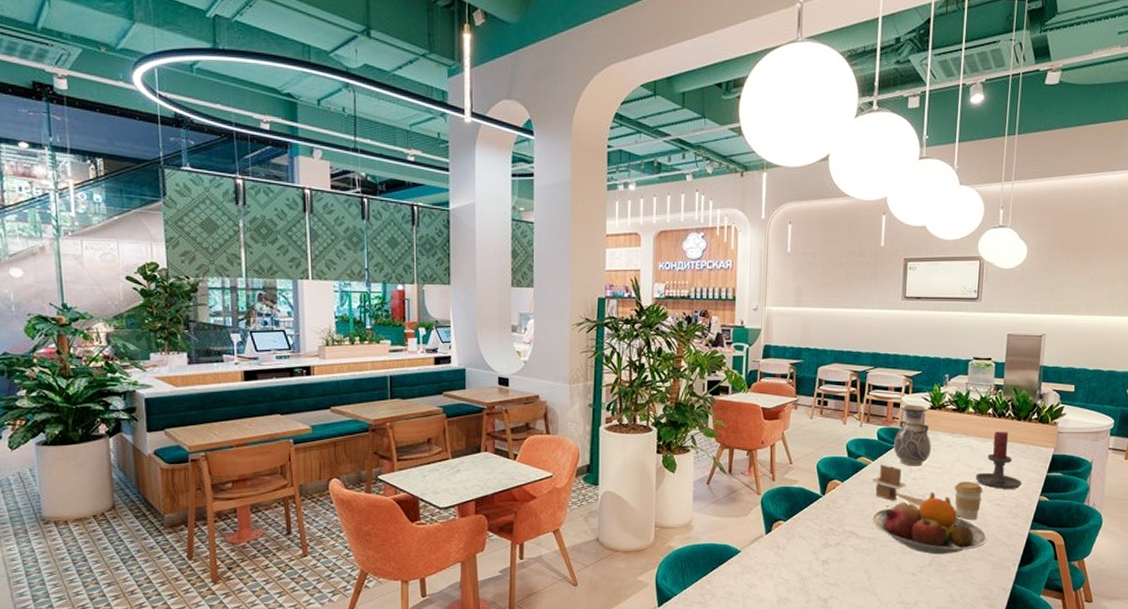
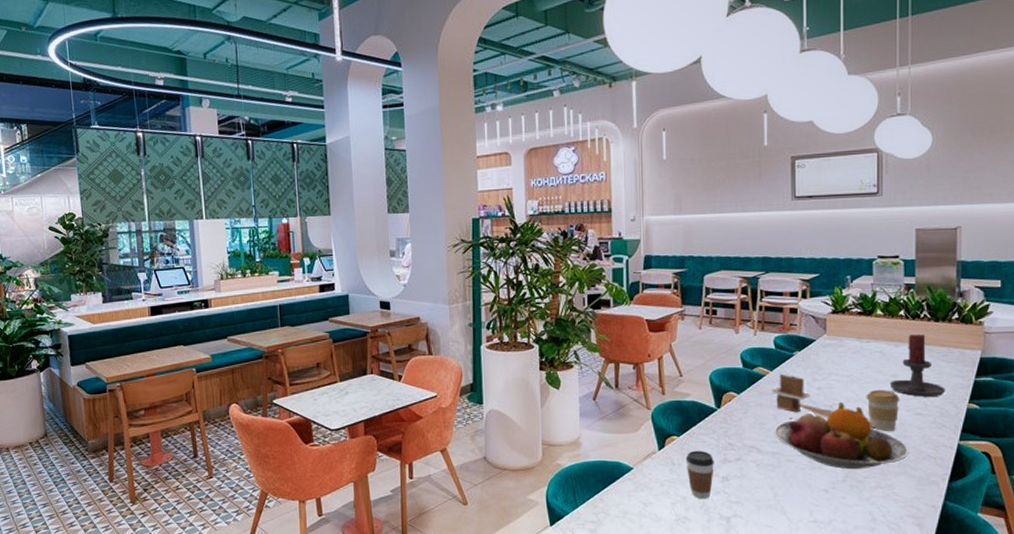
coffee cup: none [790,534,816,581] -> present [685,450,714,499]
vase: present [894,404,931,466] -> none [793,309,836,375]

